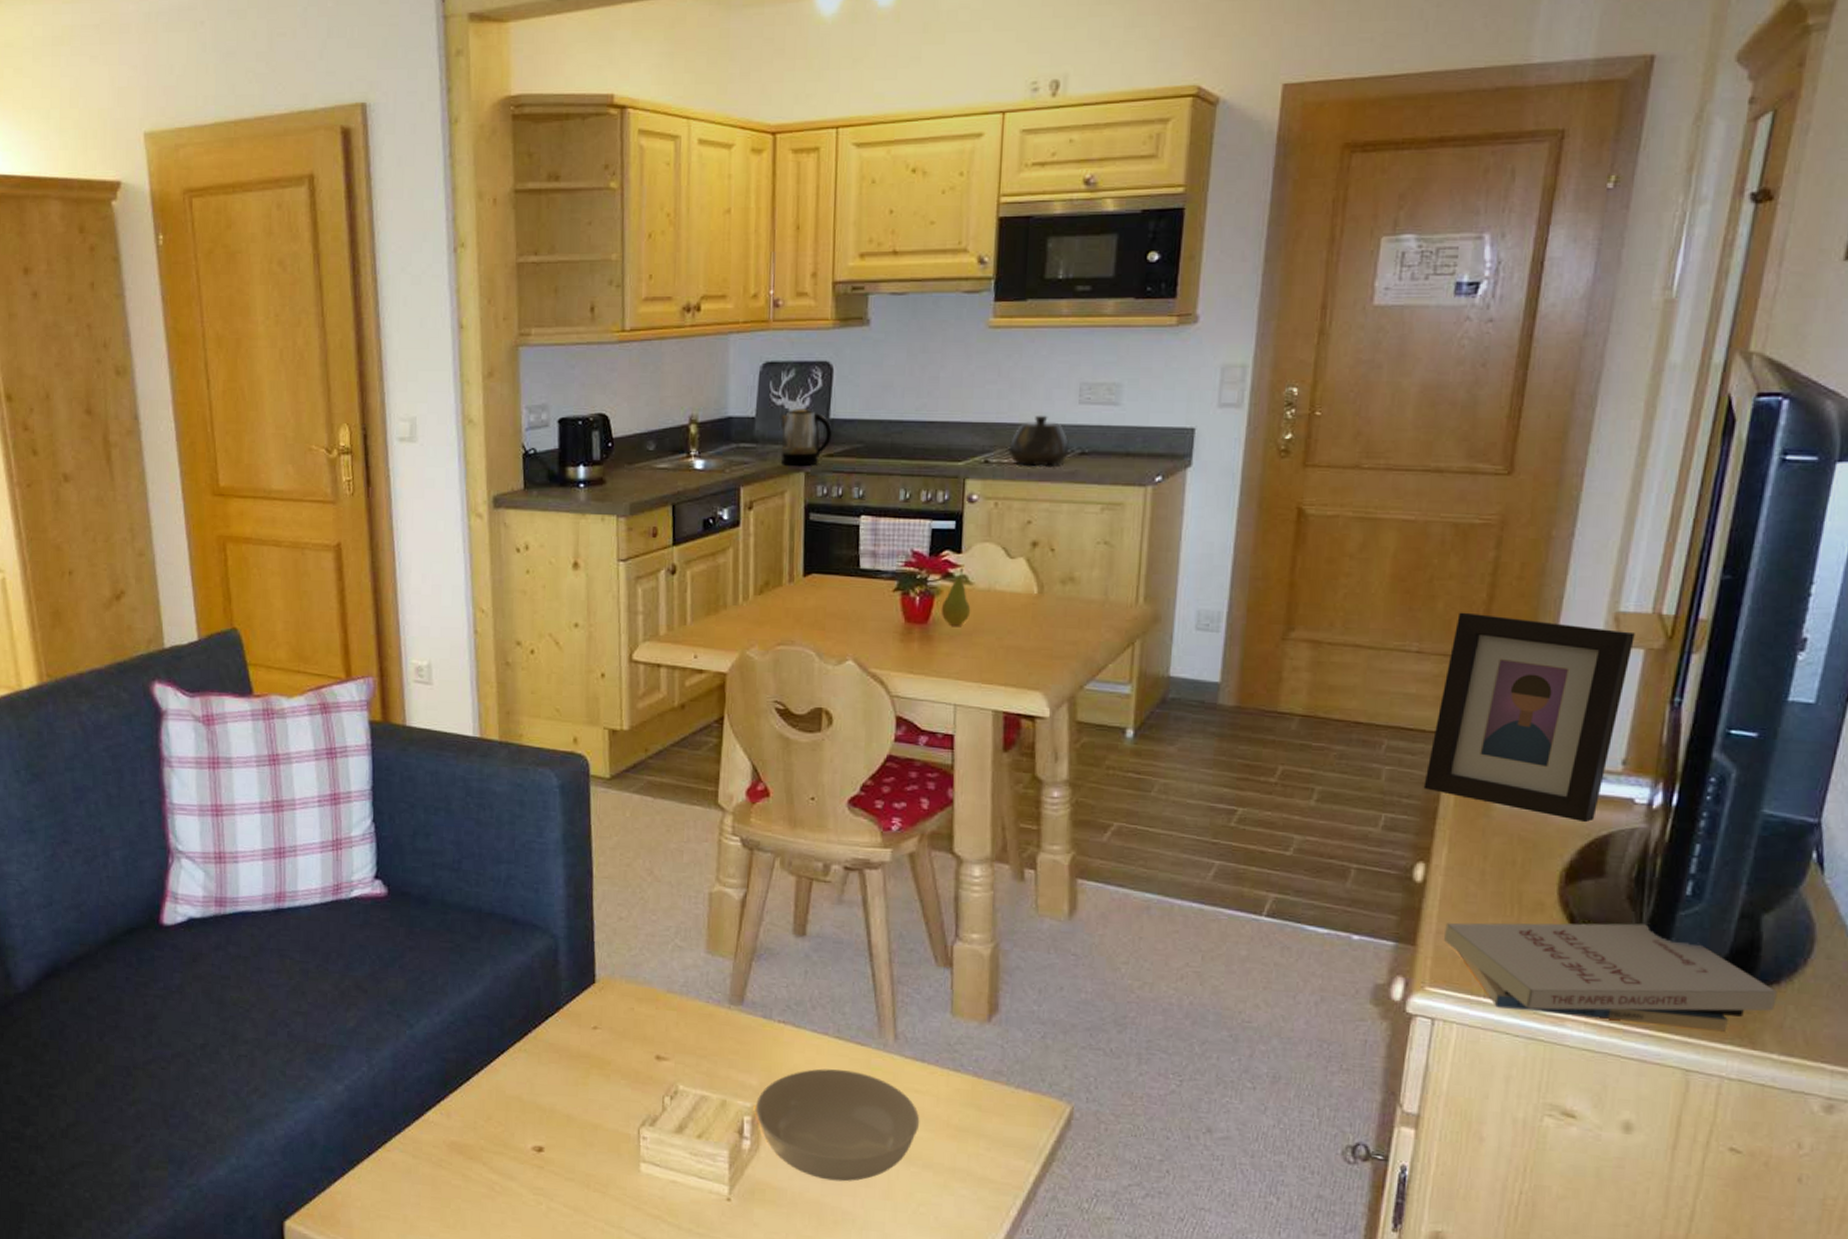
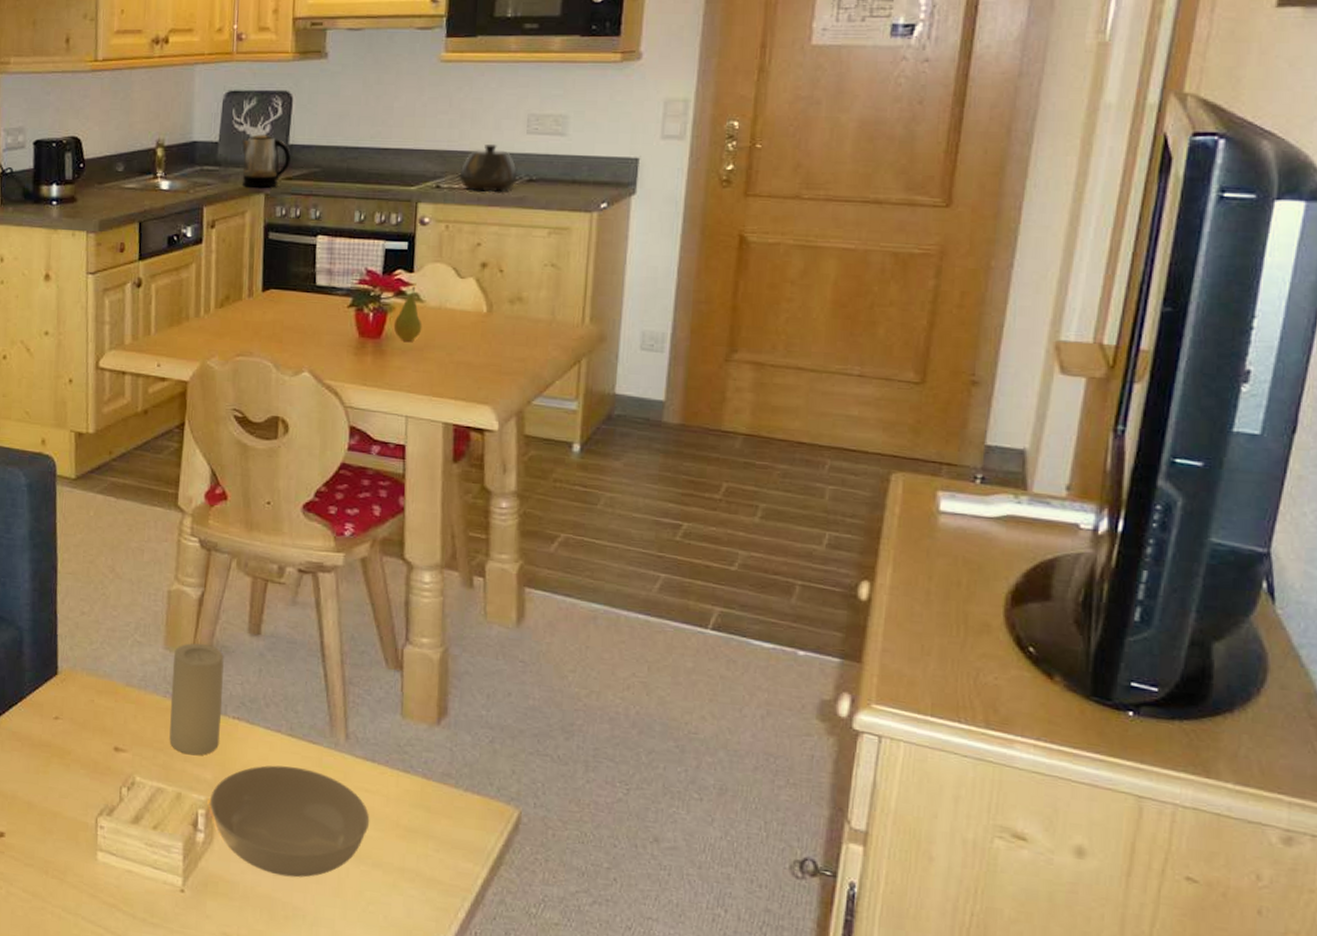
candle: none [713,946,768,1062] -> present [169,643,224,756]
picture frame: present [1423,612,1635,823] -> none [867,338,1076,547]
books: present [1443,922,1777,1032] -> none [889,641,1231,759]

